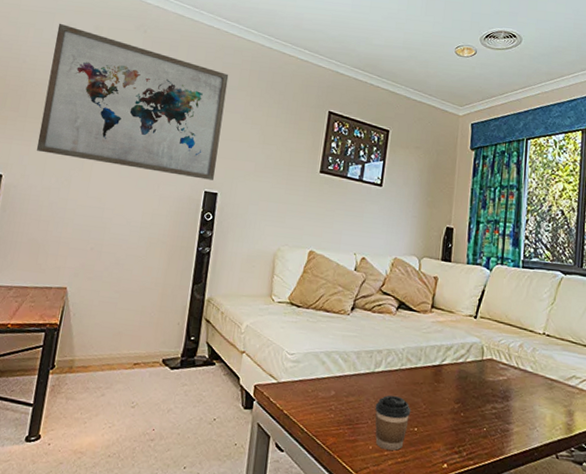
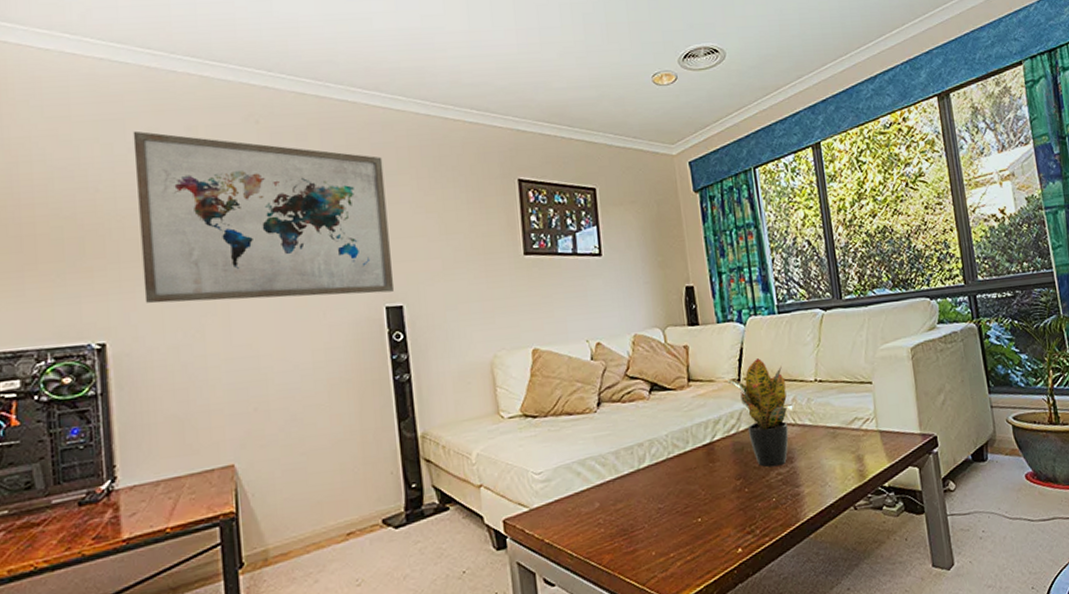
coffee cup: present [375,395,411,451] -> none [648,488,690,551]
potted plant: none [462,302,519,401] -> present [724,358,793,468]

